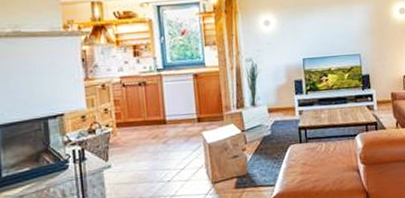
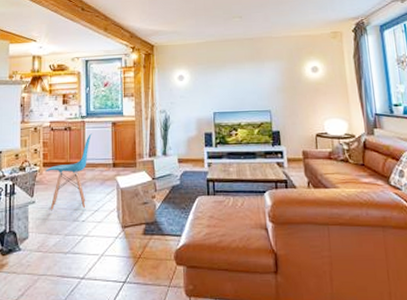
chair: none [120,87,172,174] -> present [46,133,93,211]

